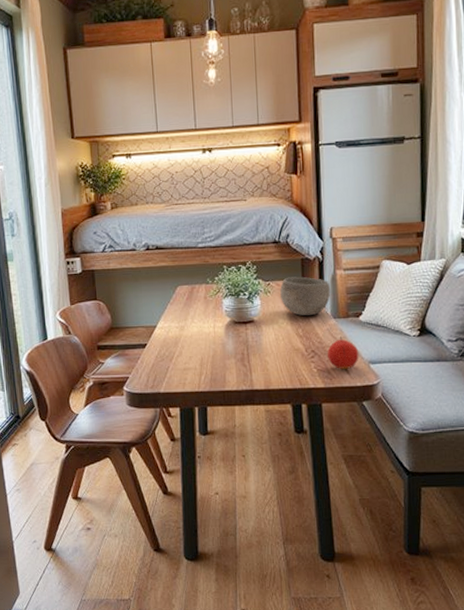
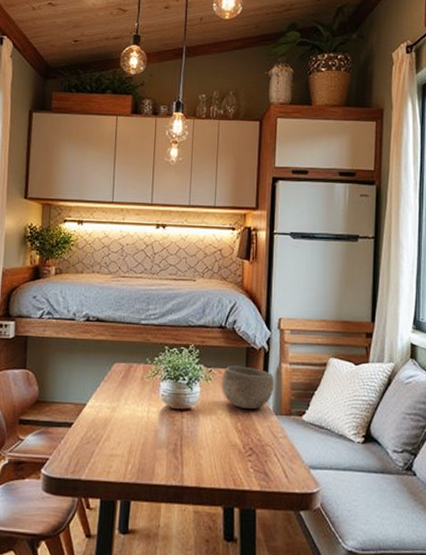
fruit: present [326,336,359,370] -> none [265,435,300,473]

